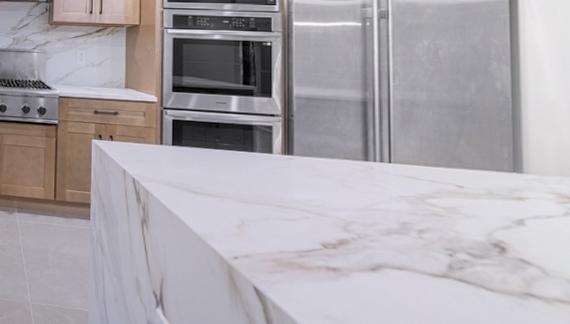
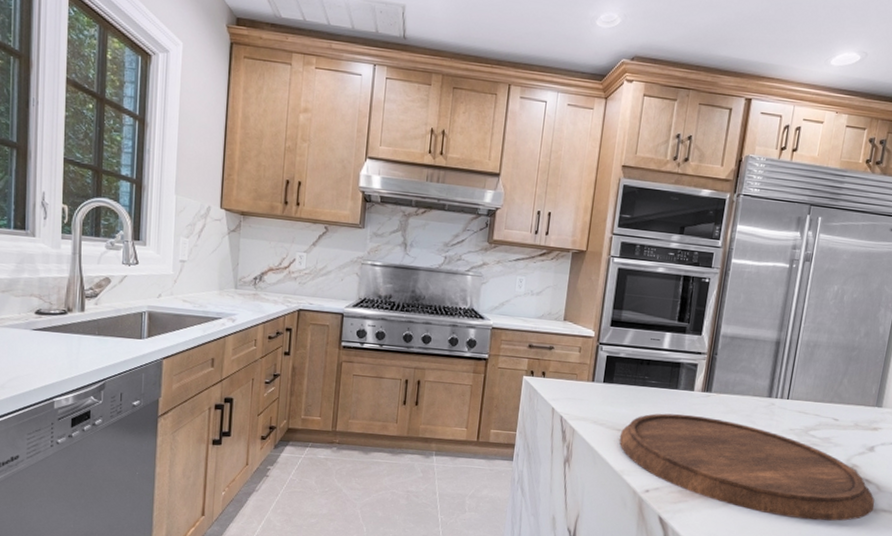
cutting board: none [196,176,544,310] -> present [619,413,875,521]

